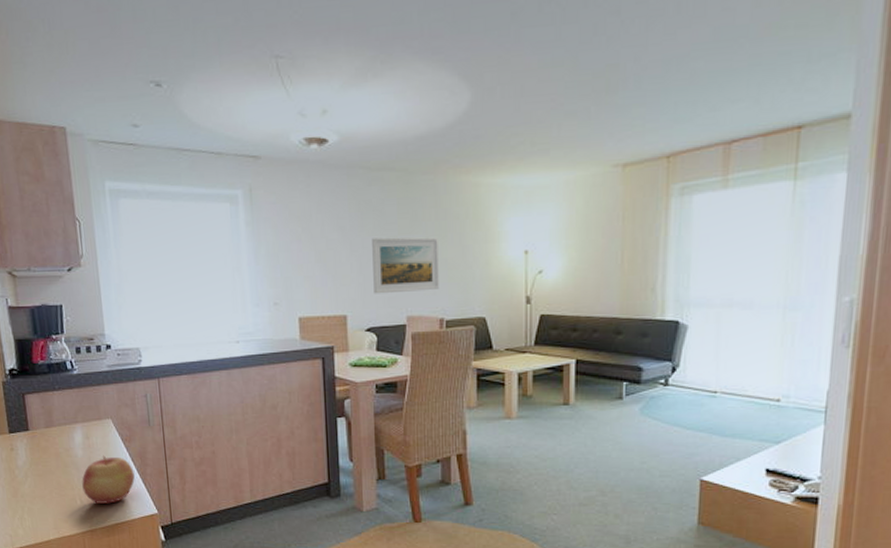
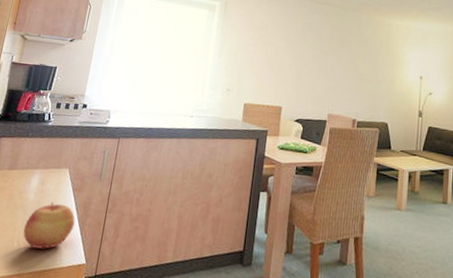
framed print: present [372,237,439,294] -> none [305,51,358,97]

